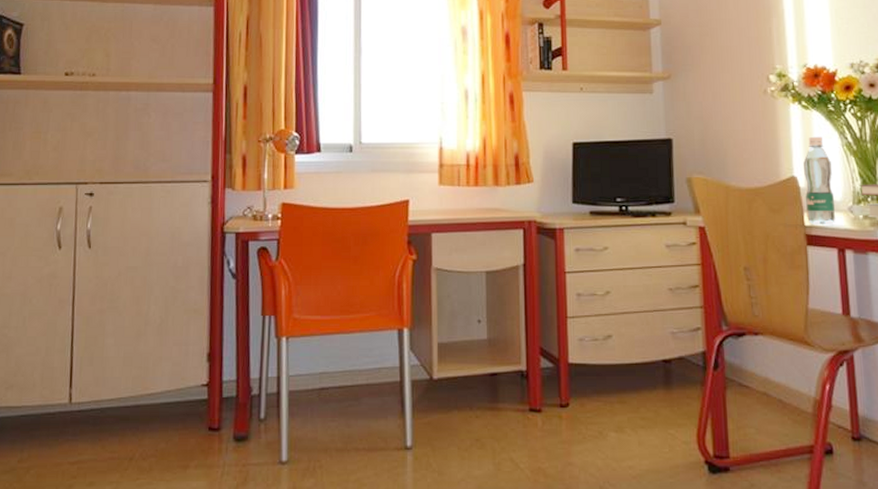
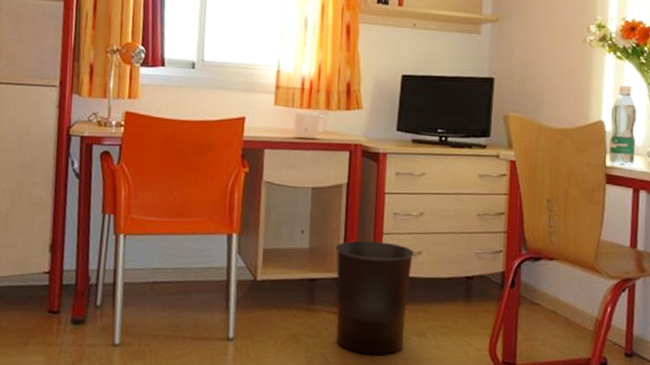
mug: none [461,189,498,219] -> present [293,111,328,139]
waste bin: none [516,325,604,457] -> present [335,240,415,355]

